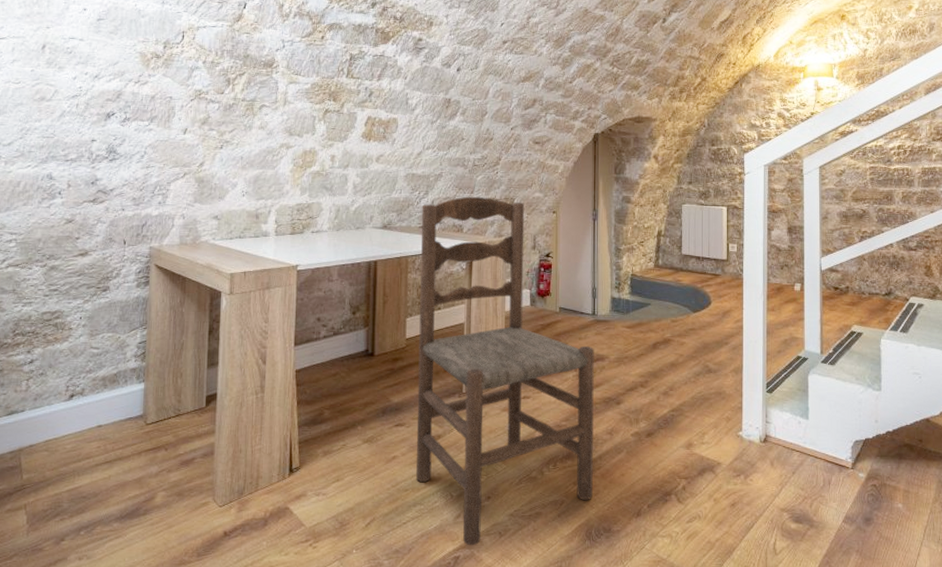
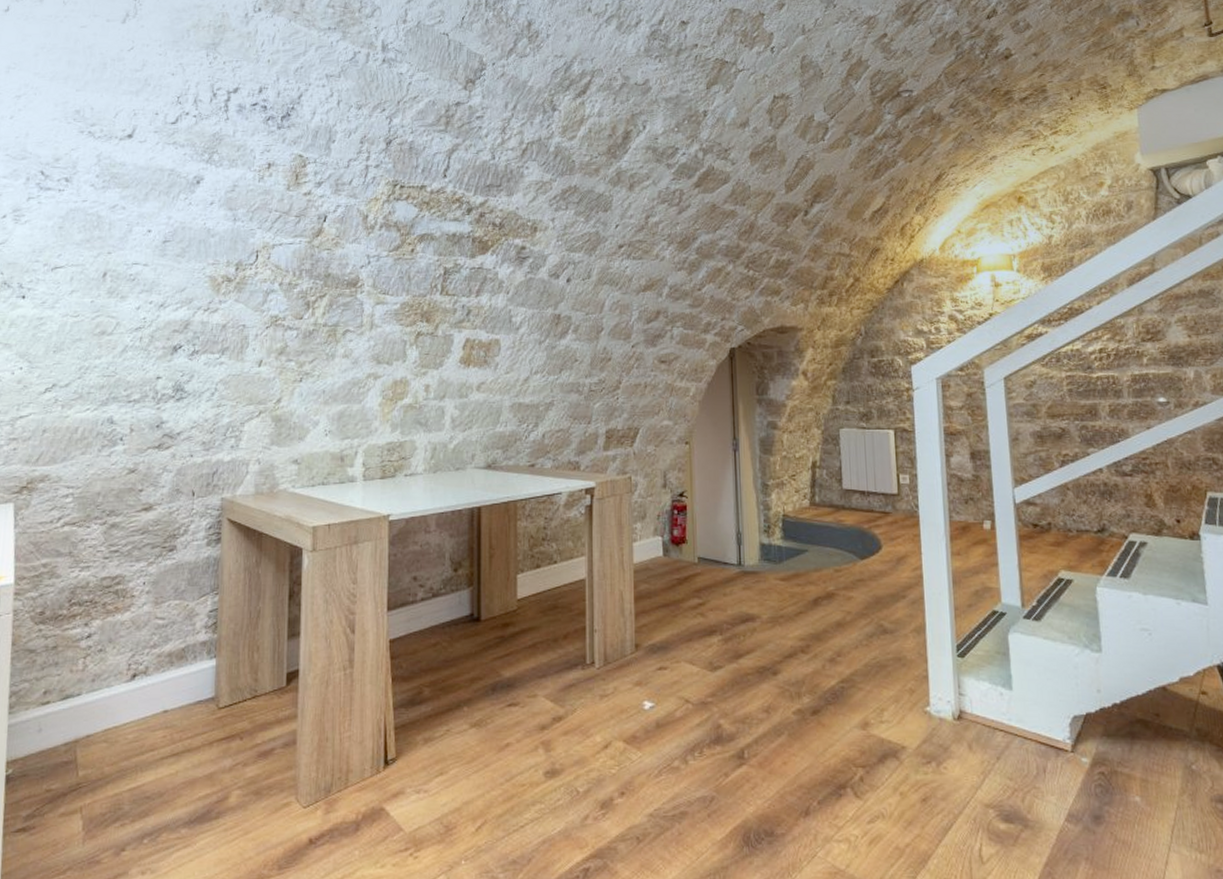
dining chair: present [416,196,594,546] -> none [531,427,749,855]

